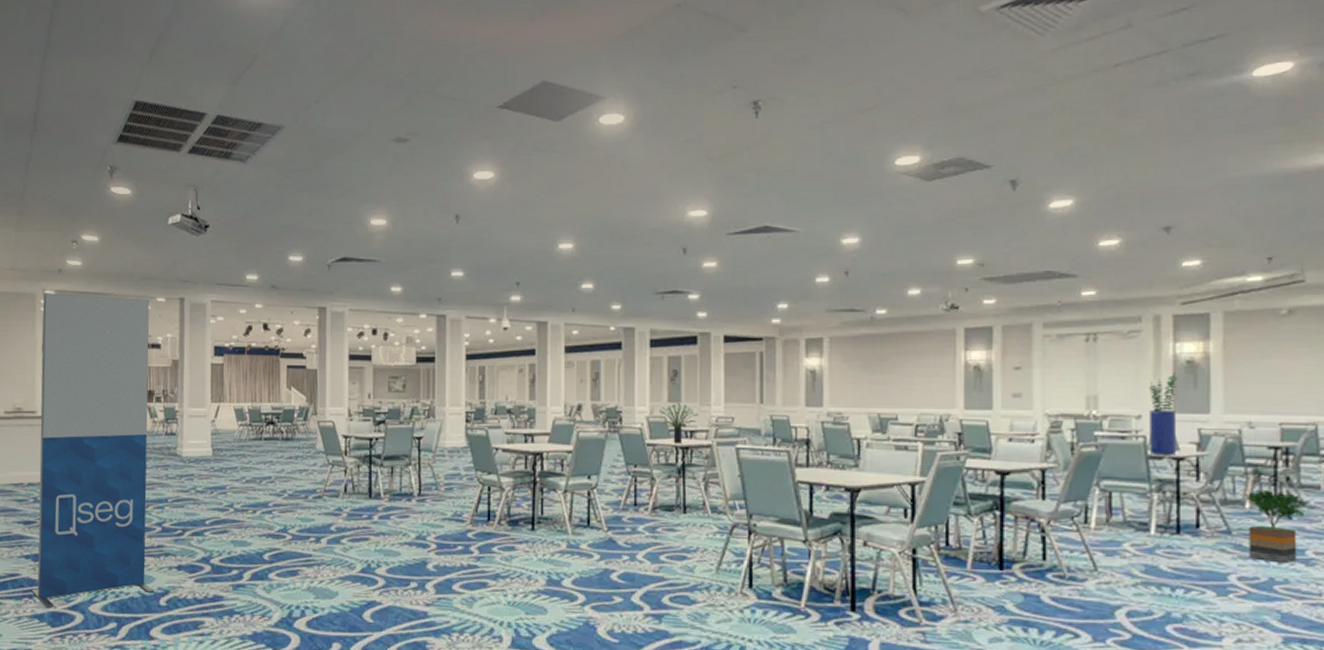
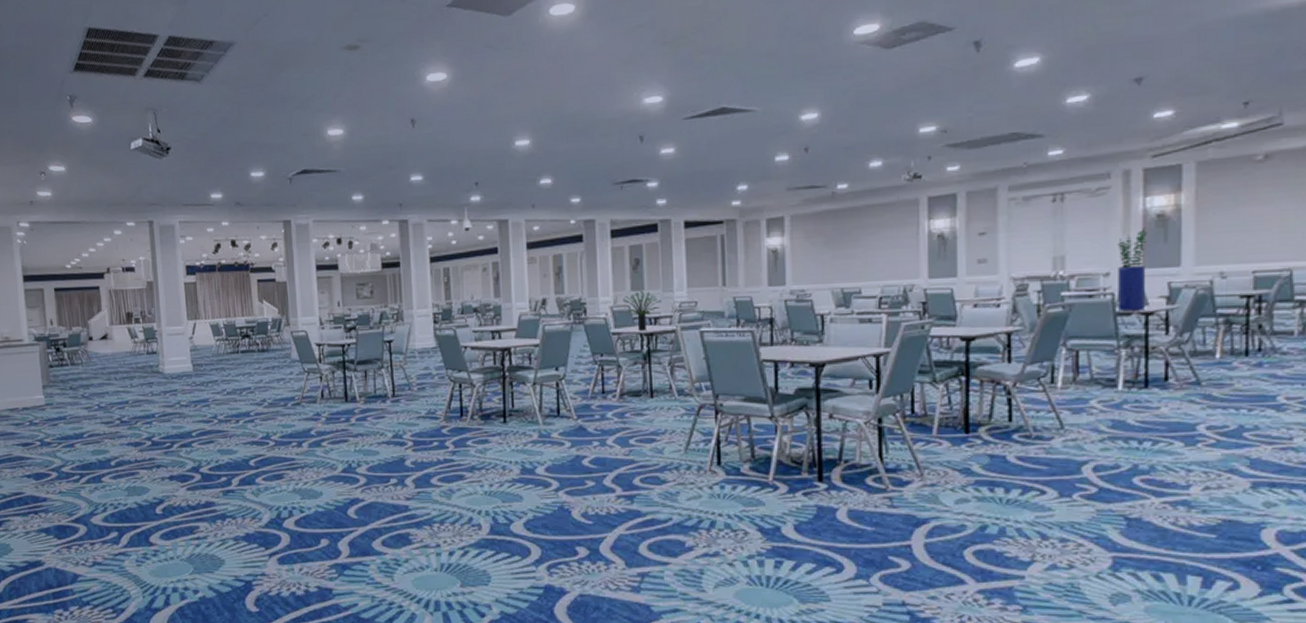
banner stand: present [31,293,155,608] -> none [18,224,150,522]
potted tree: present [1244,489,1309,564] -> none [1215,338,1281,411]

